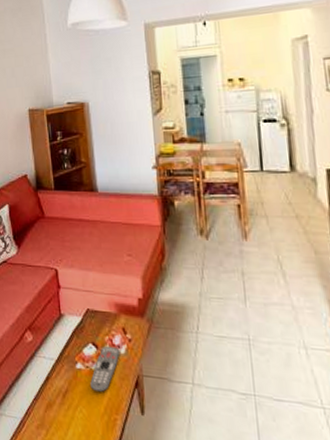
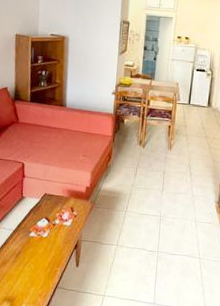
remote control: present [90,346,120,392] -> none [39,220,67,252]

